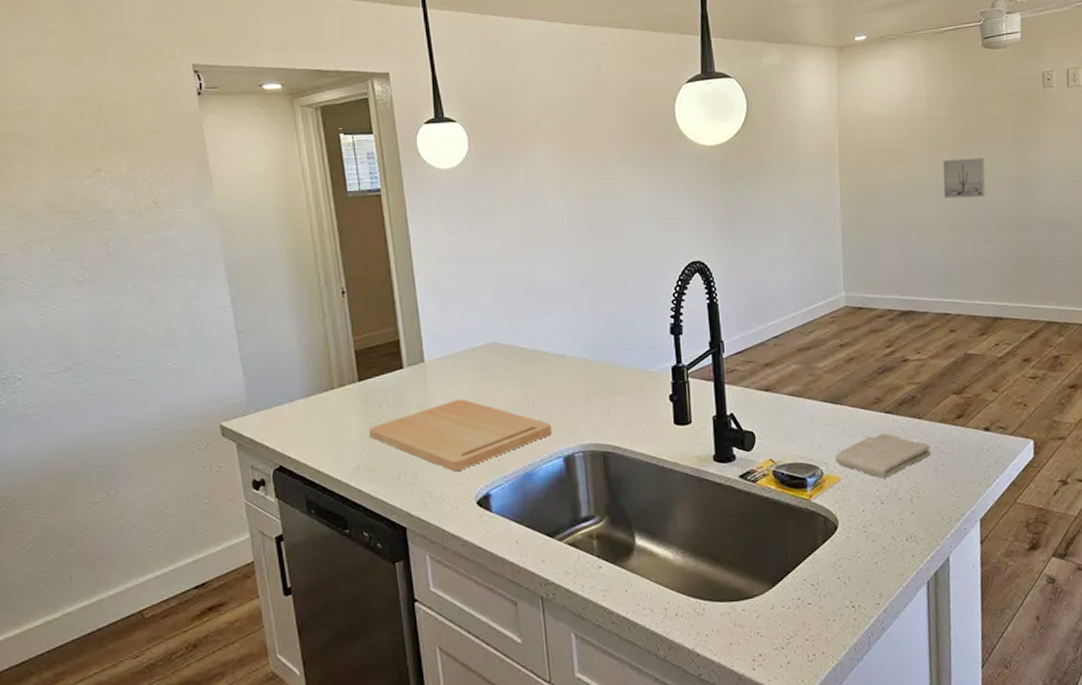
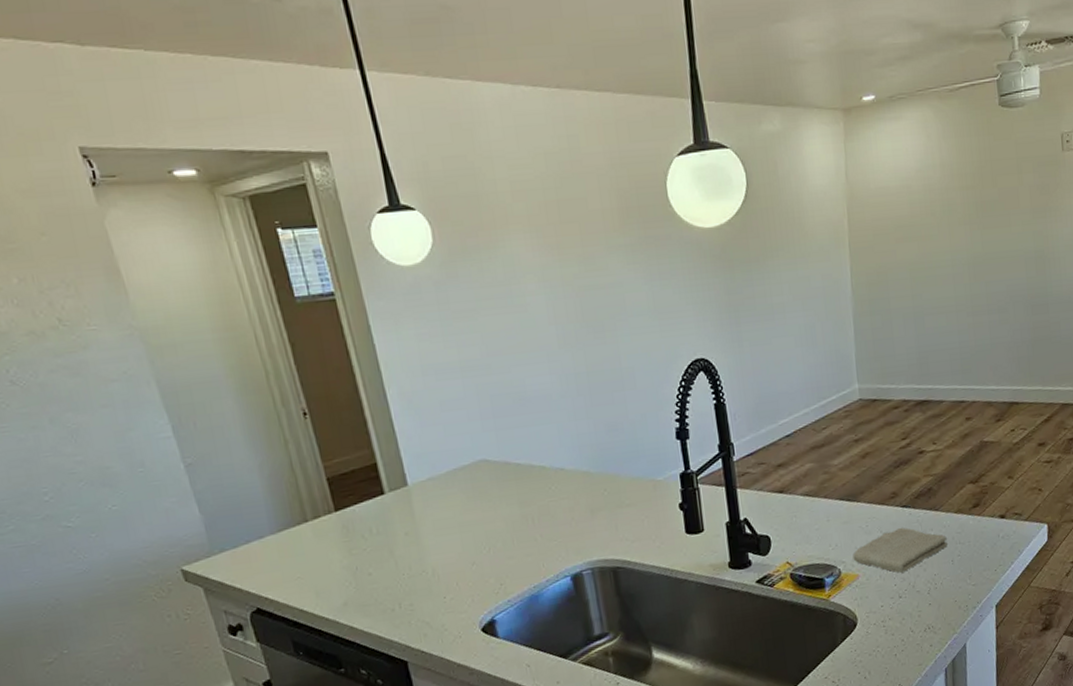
cutting board: present [369,399,552,471] -> none [353,522,556,599]
wall art: present [942,157,986,199] -> none [958,231,1002,278]

